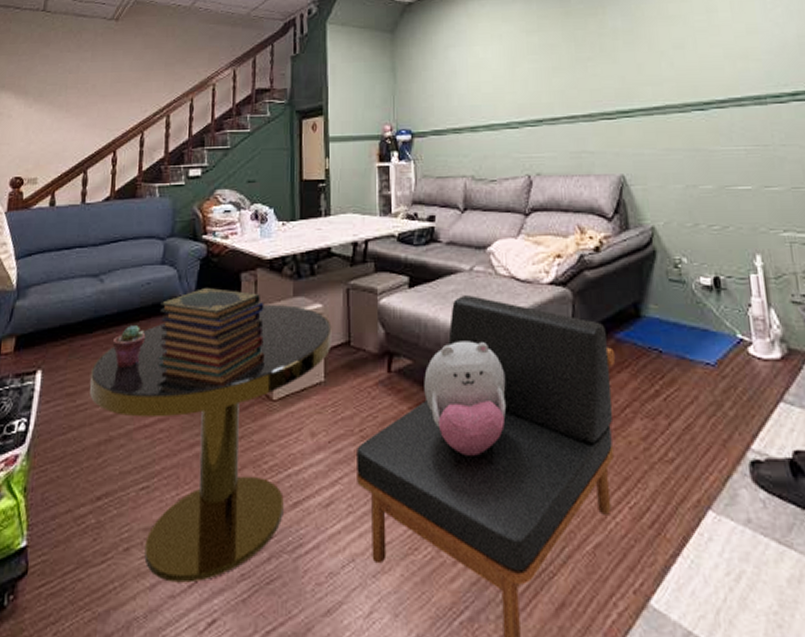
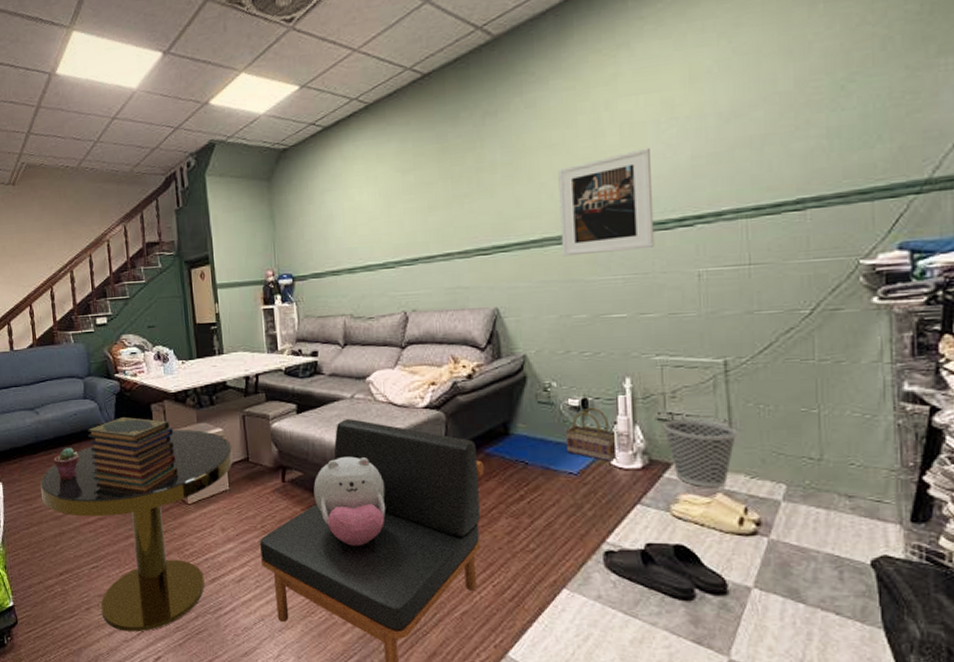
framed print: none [676,24,772,125] -> present [558,147,655,257]
basket: none [699,287,756,350] -> present [565,407,619,462]

